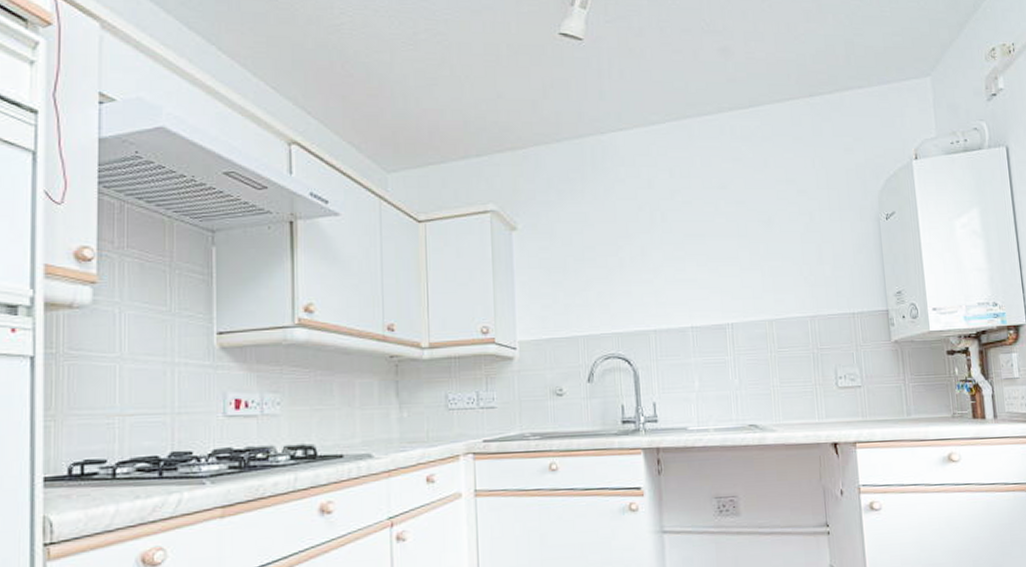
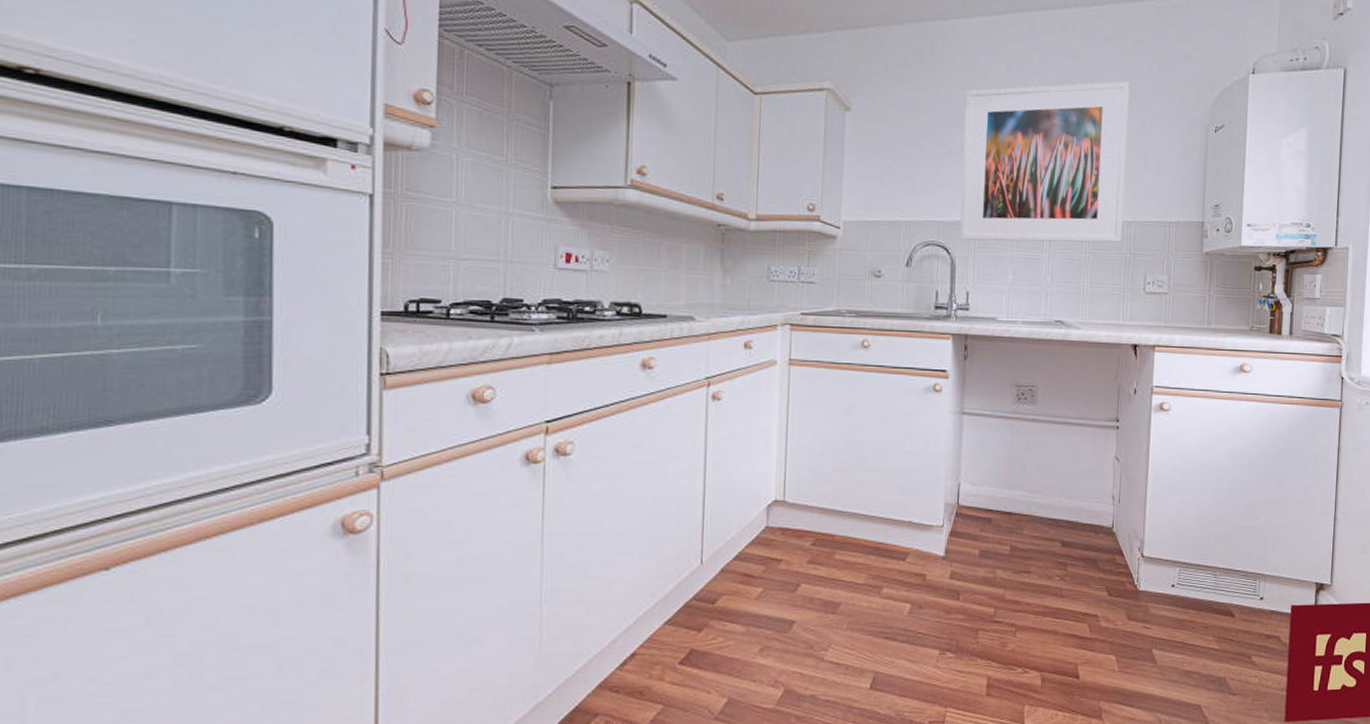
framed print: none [631,178,807,351] -> present [959,81,1130,243]

